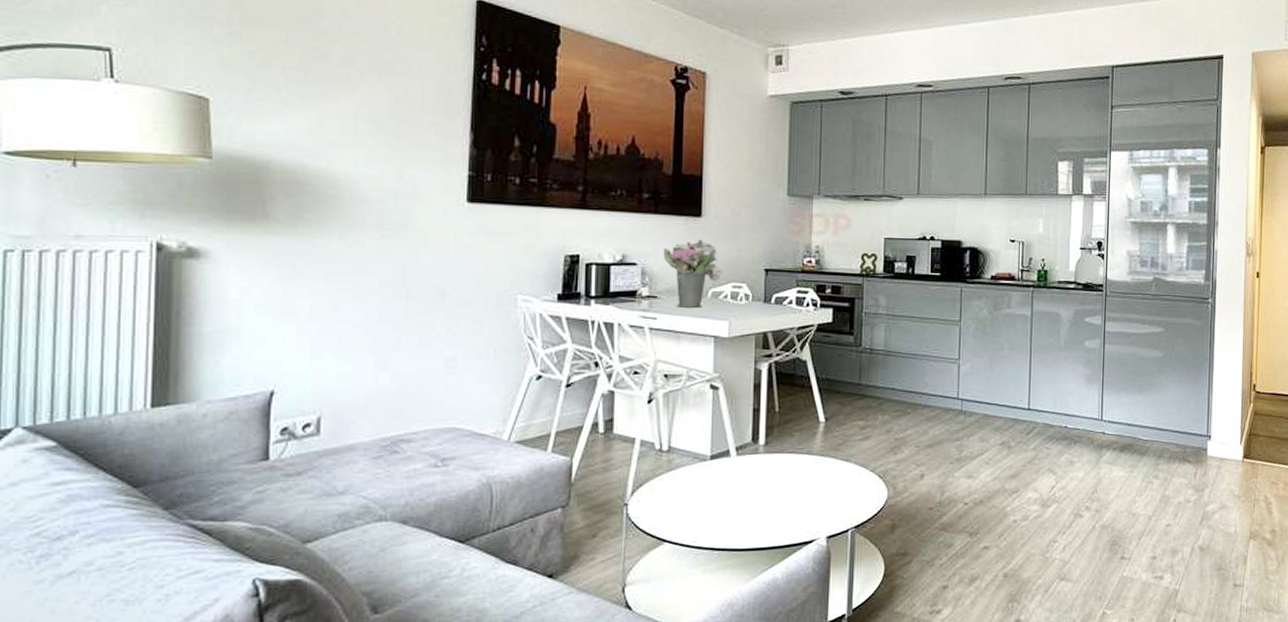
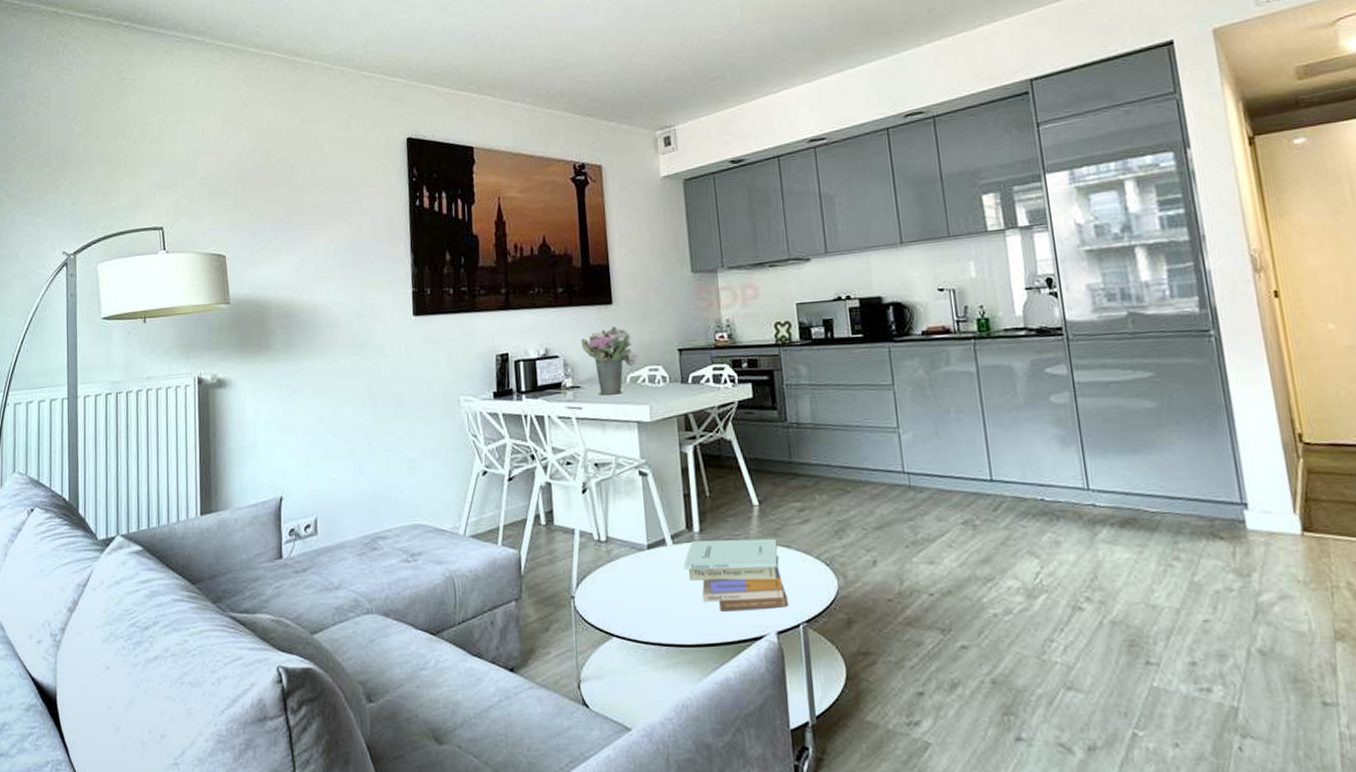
books: none [745,452,841,519] -> present [683,538,788,612]

